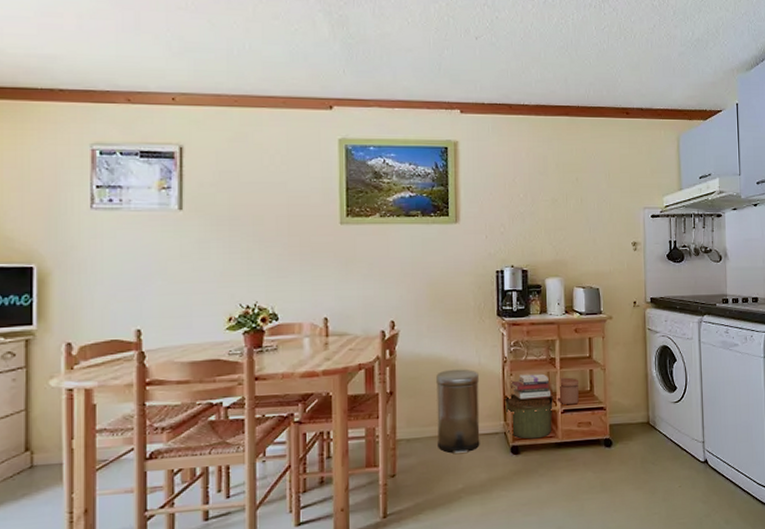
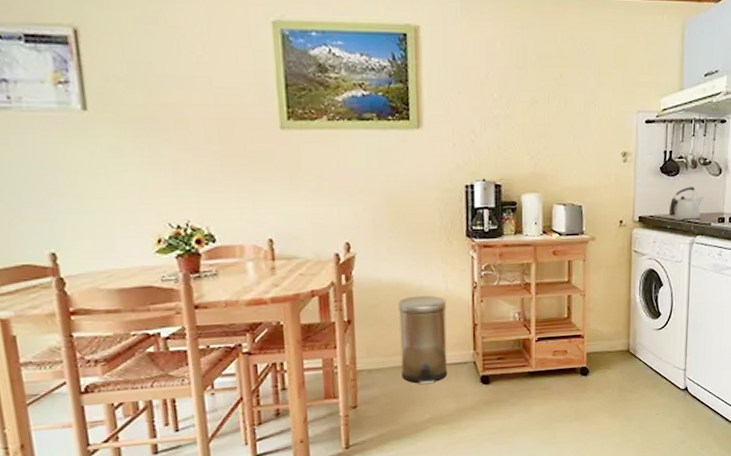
basket: present [504,395,553,439] -> none [473,322,527,369]
books: present [511,373,552,400] -> none [481,300,525,328]
jar: present [558,377,579,405] -> none [532,303,555,333]
kettle: none [677,272,708,301] -> present [668,187,704,220]

